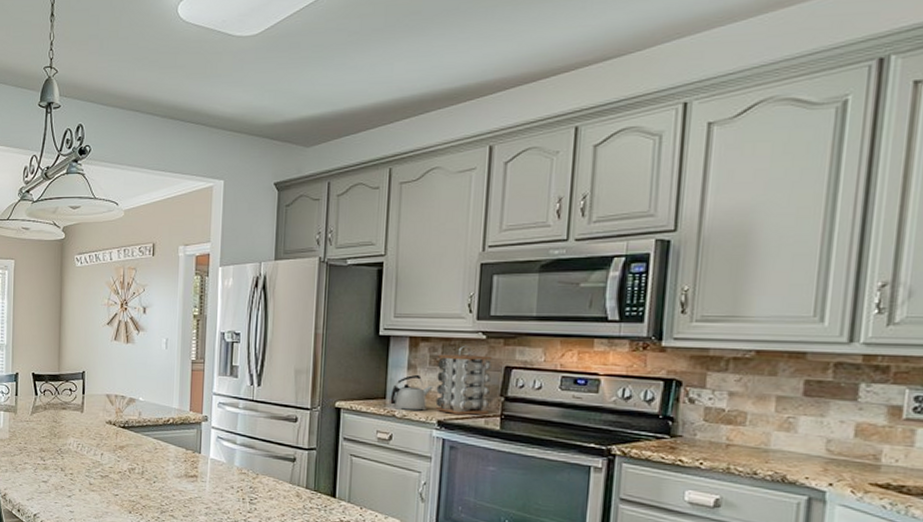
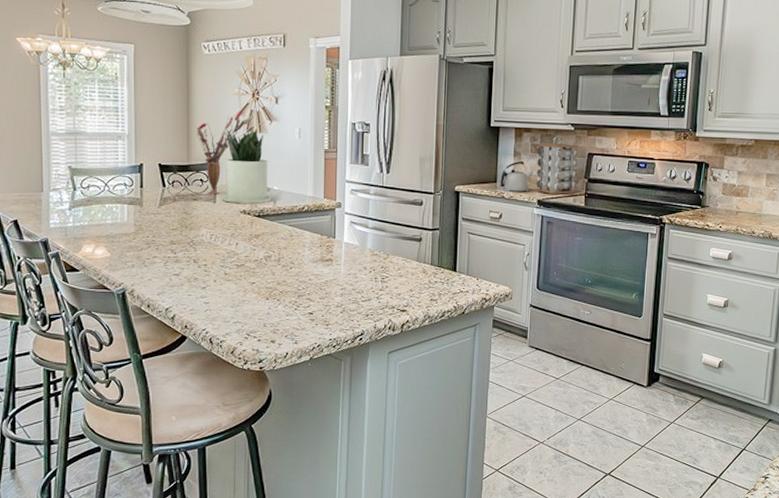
bouquet: none [67,321,122,405] -> present [197,110,254,195]
planter: none [88,339,138,415] -> present [221,129,273,205]

